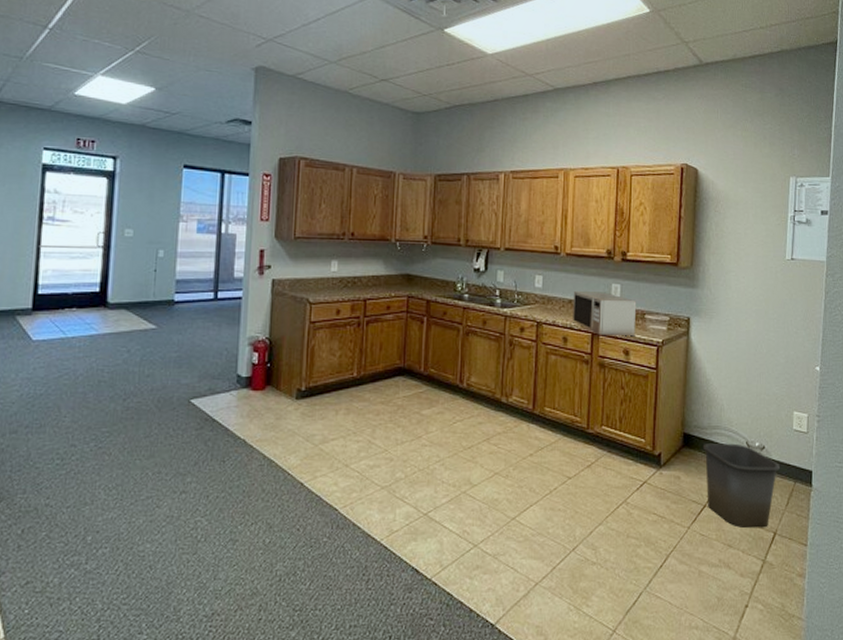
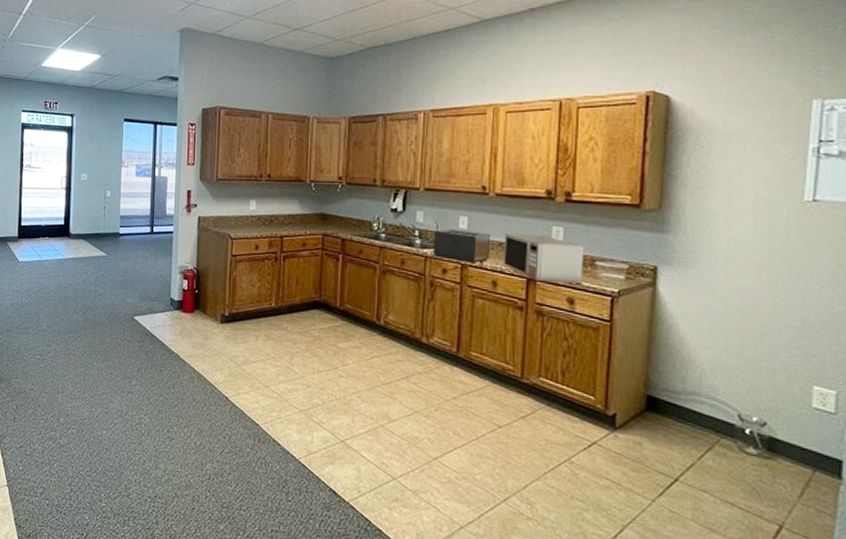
toaster: none [511,287,561,322] -> present [432,228,490,264]
waste bin: present [702,443,780,528] -> none [673,410,790,518]

